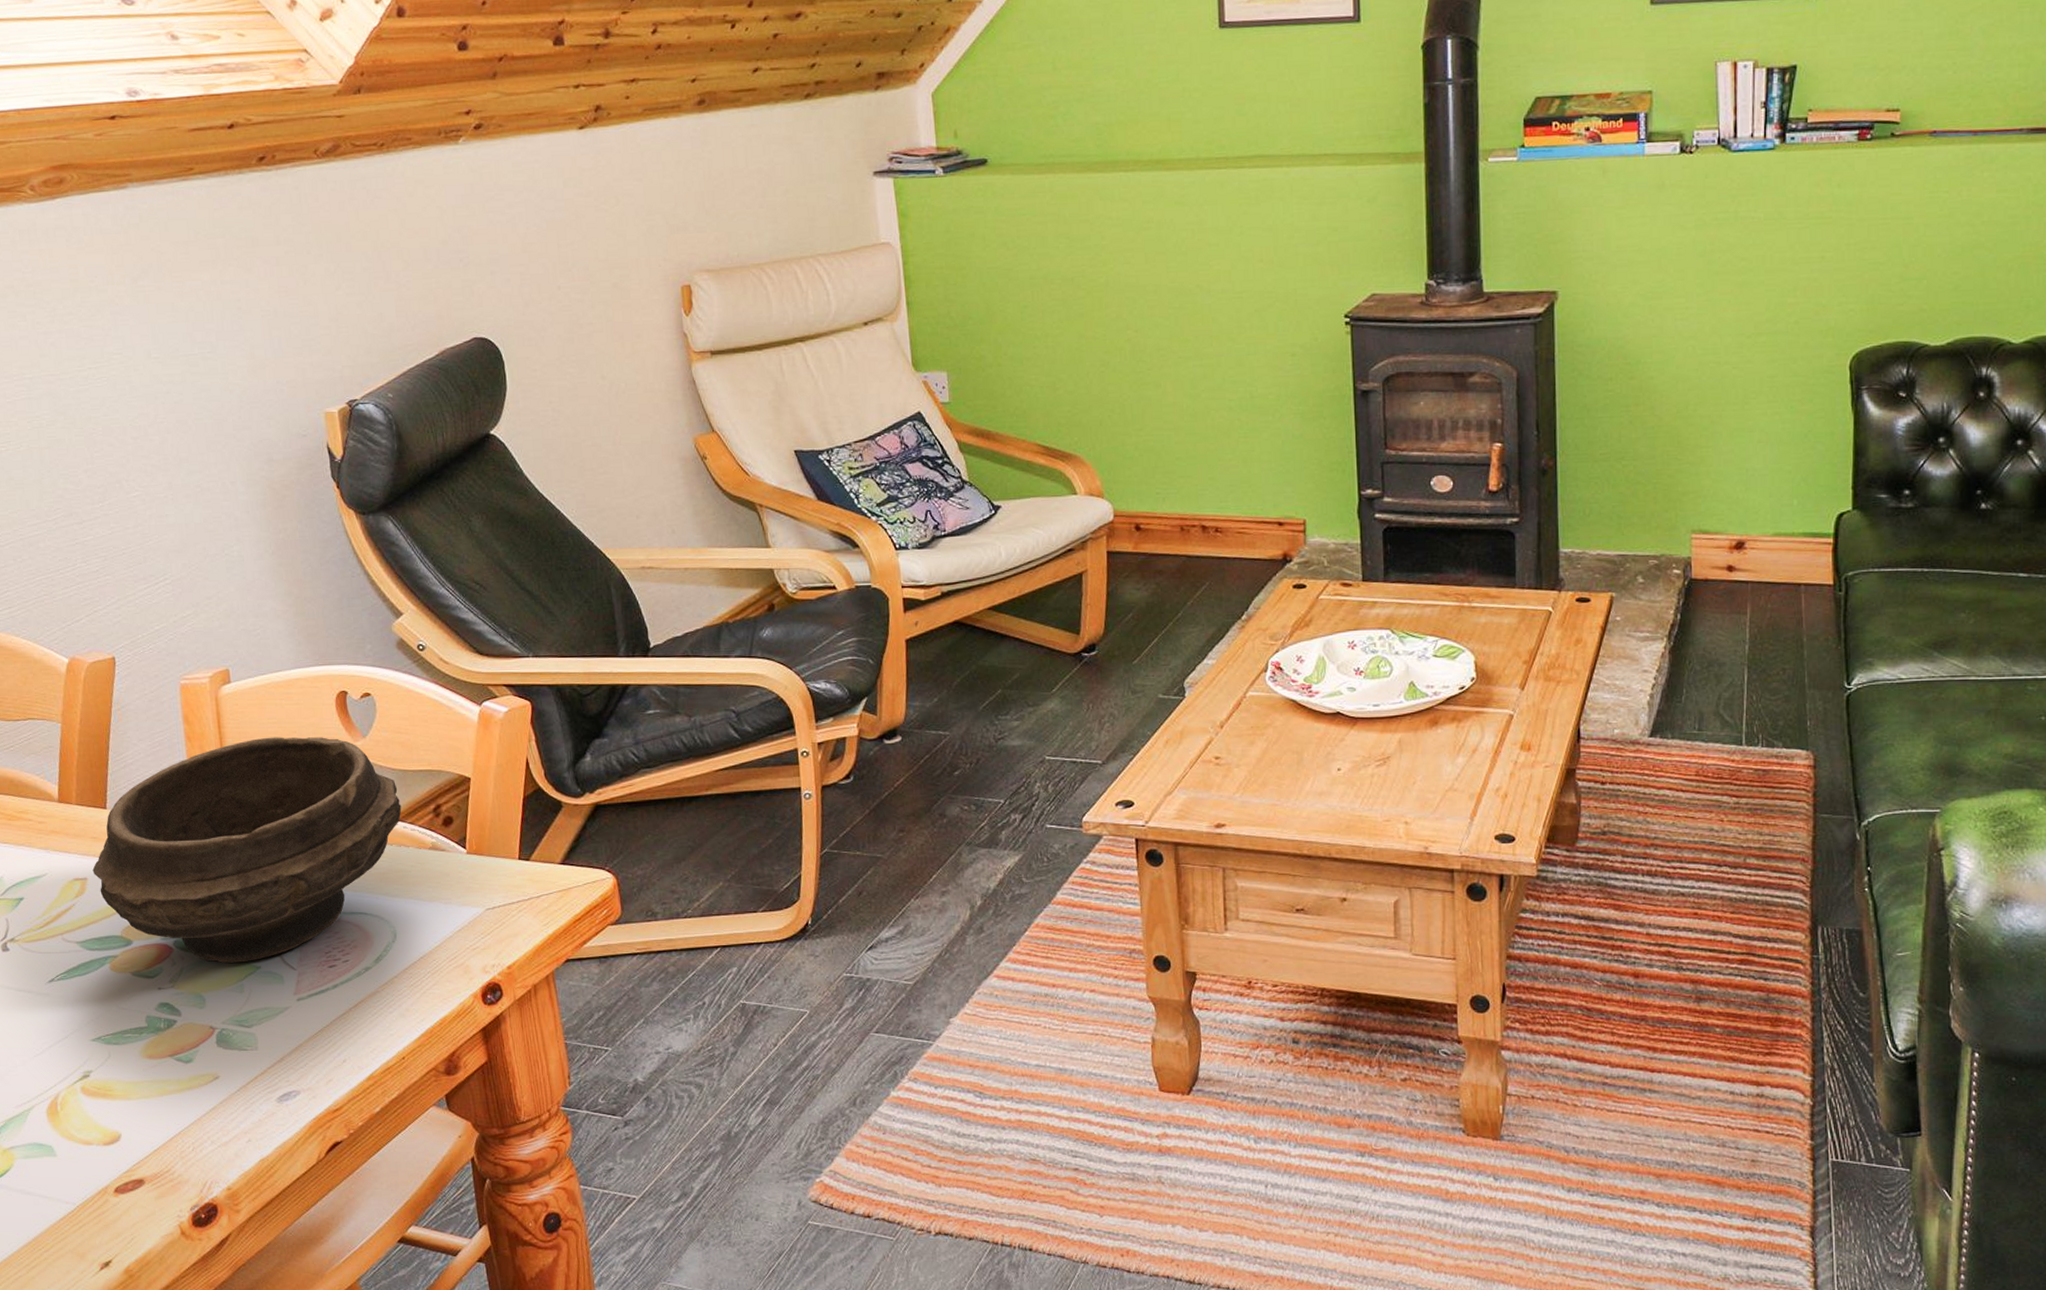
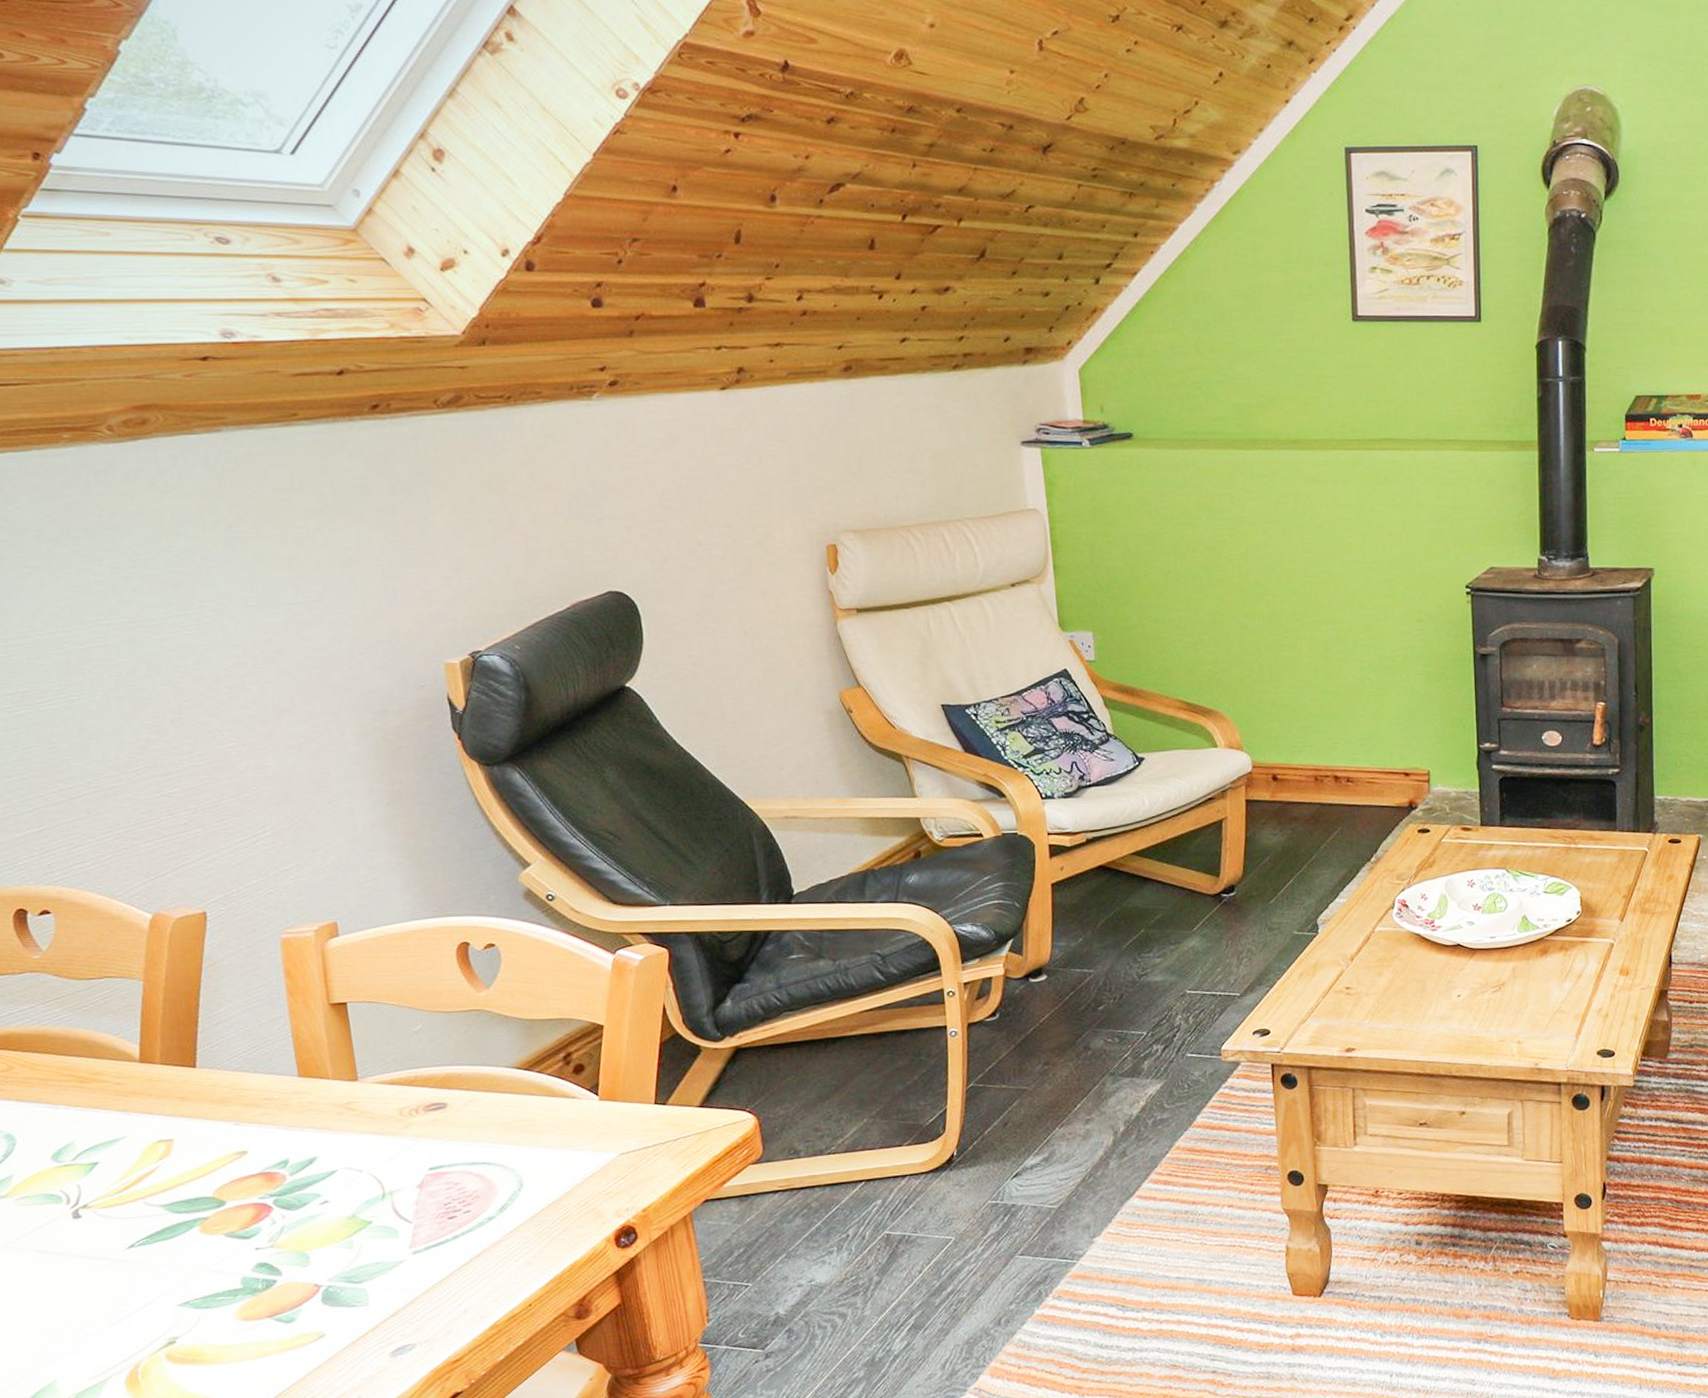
bowl: present [92,737,402,963] -> none [179,988,529,1219]

